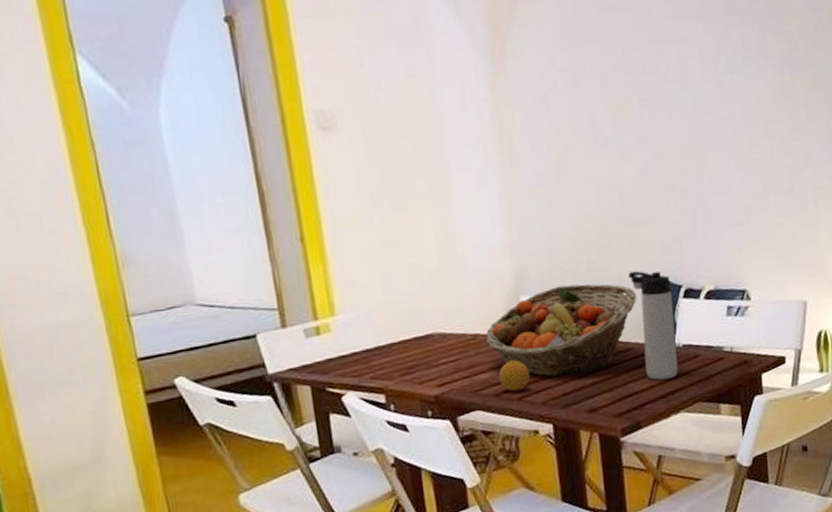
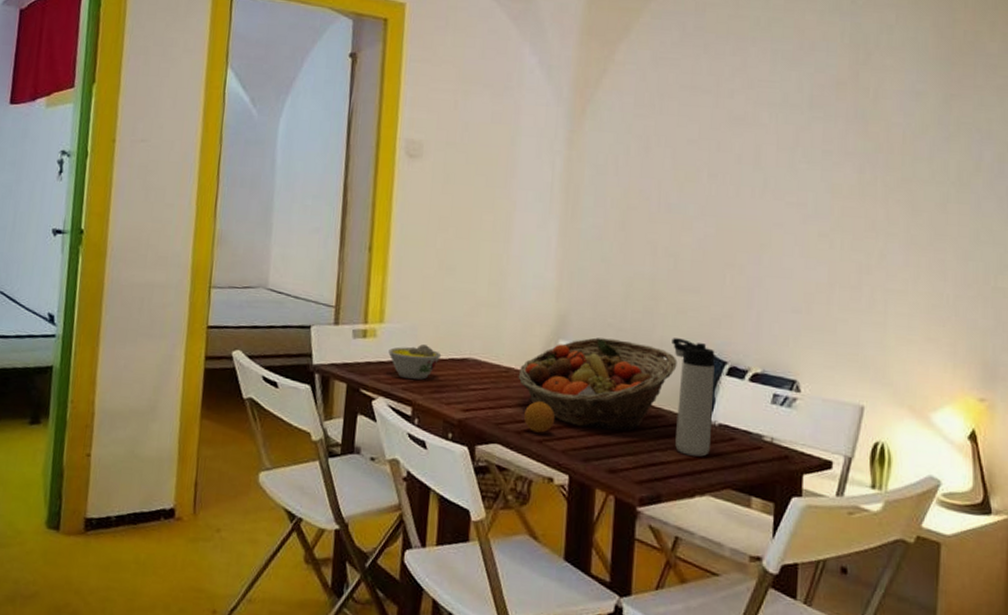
bowl: none [347,329,404,367] -> present [388,344,442,380]

